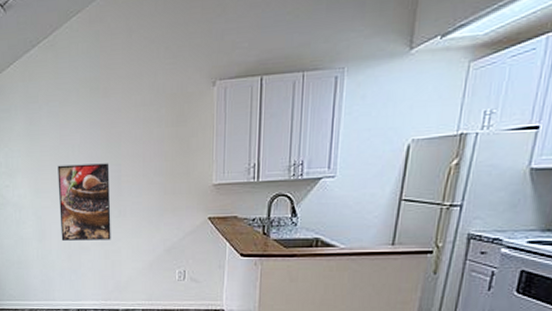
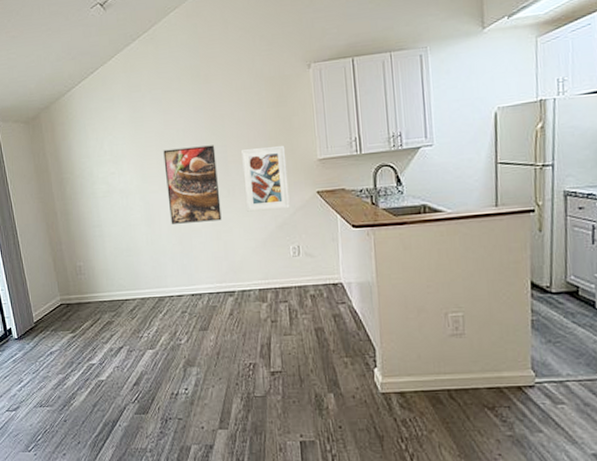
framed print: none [136,167,181,233] -> present [241,145,290,212]

